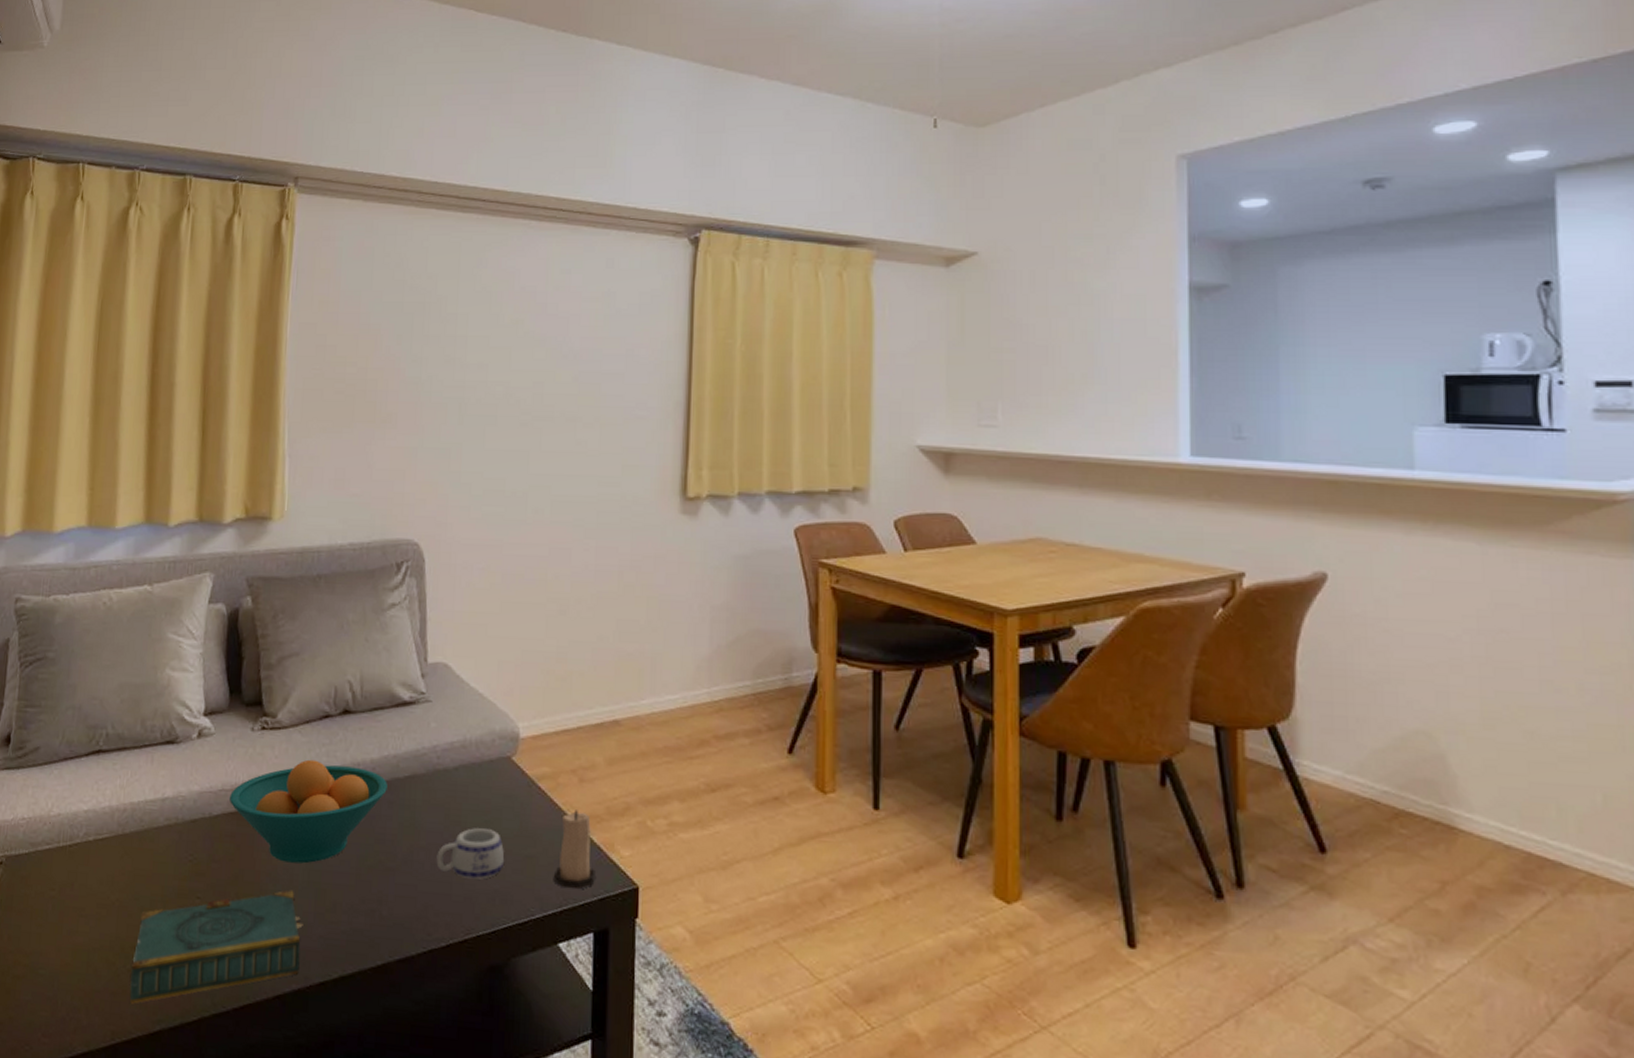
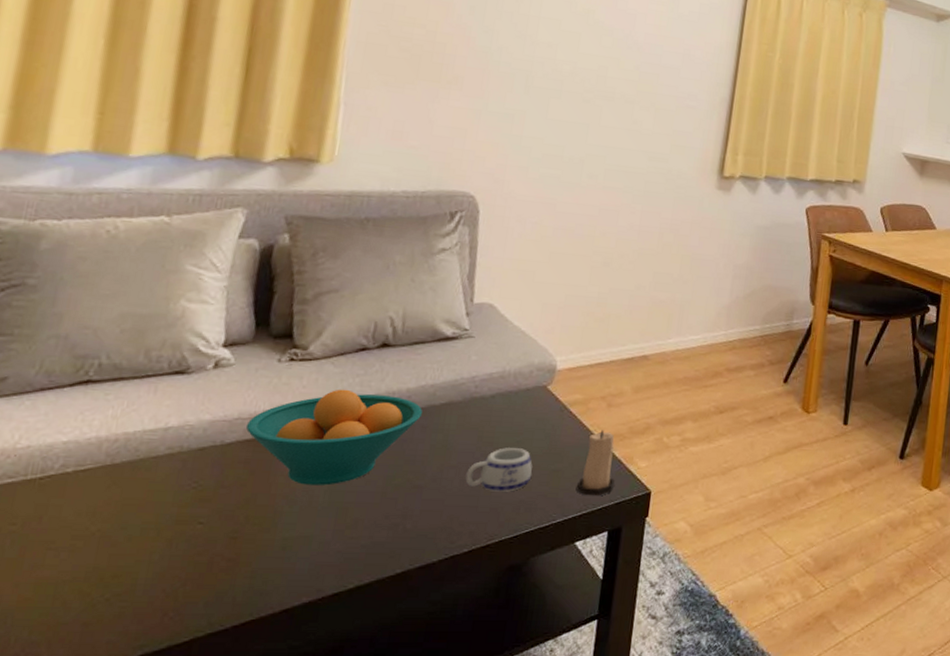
book: present [130,890,303,1004] -> none [106,510,320,632]

